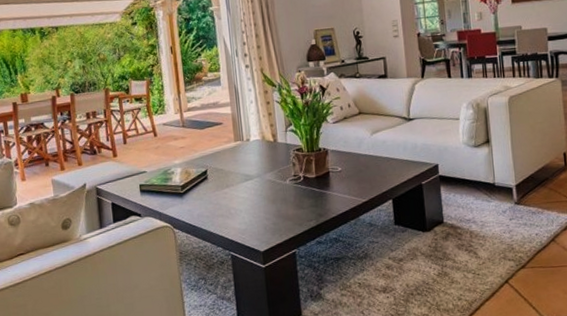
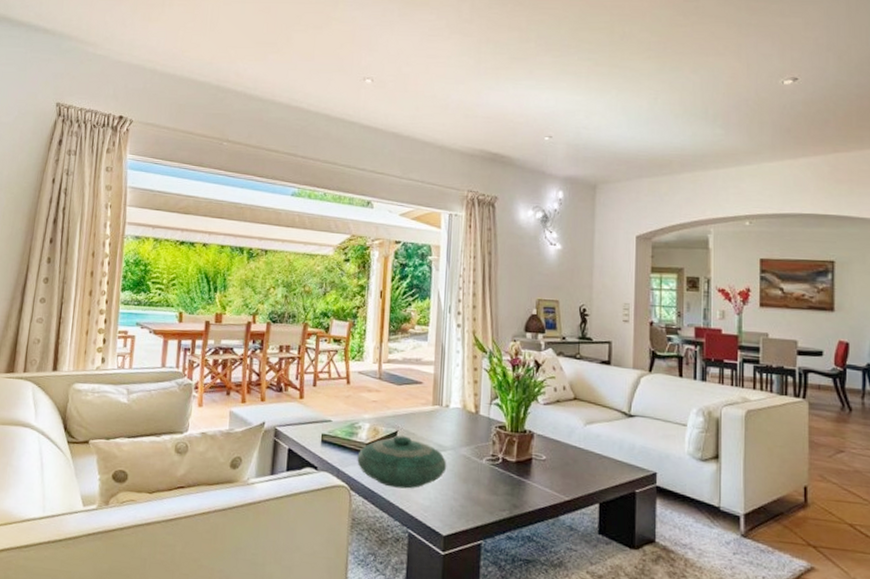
decorative bowl: none [175,173,256,219] -> present [357,435,447,489]

